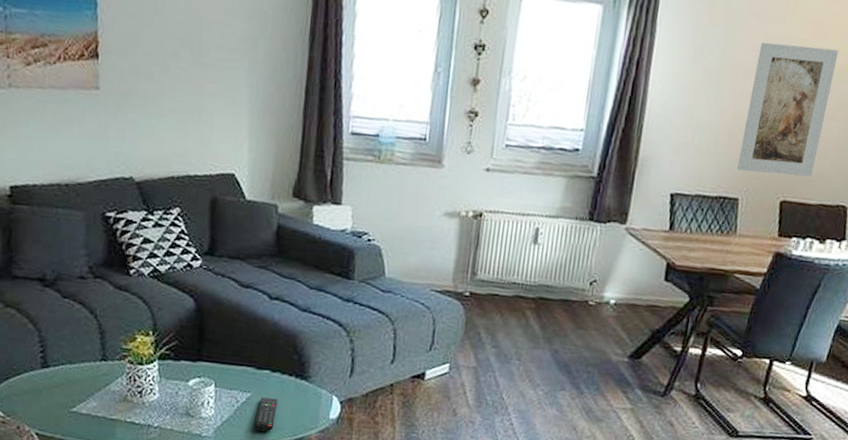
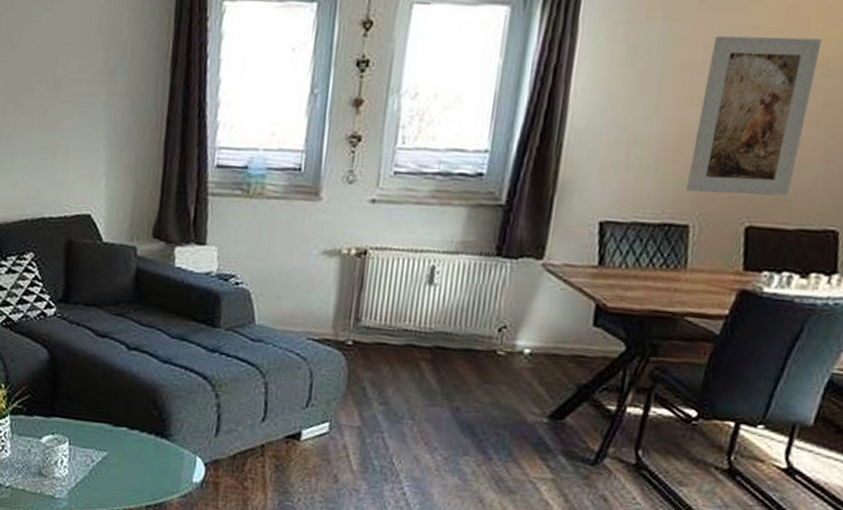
remote control: present [255,397,278,432] -> none [111,457,136,495]

